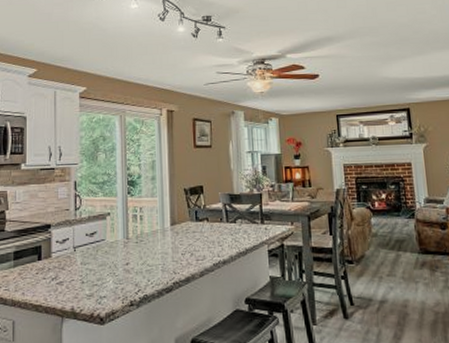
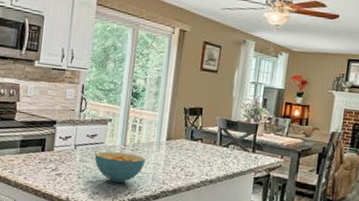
cereal bowl: none [96,246,151,282] -> present [94,151,145,183]

